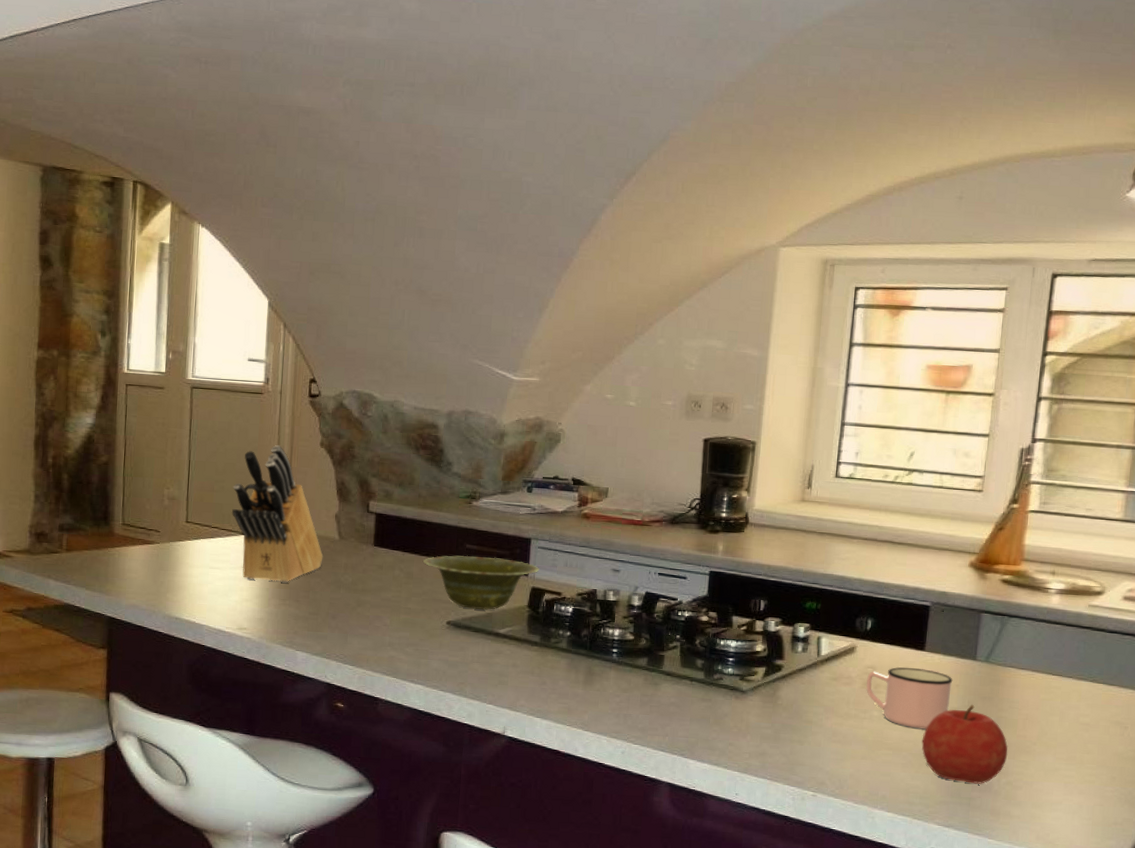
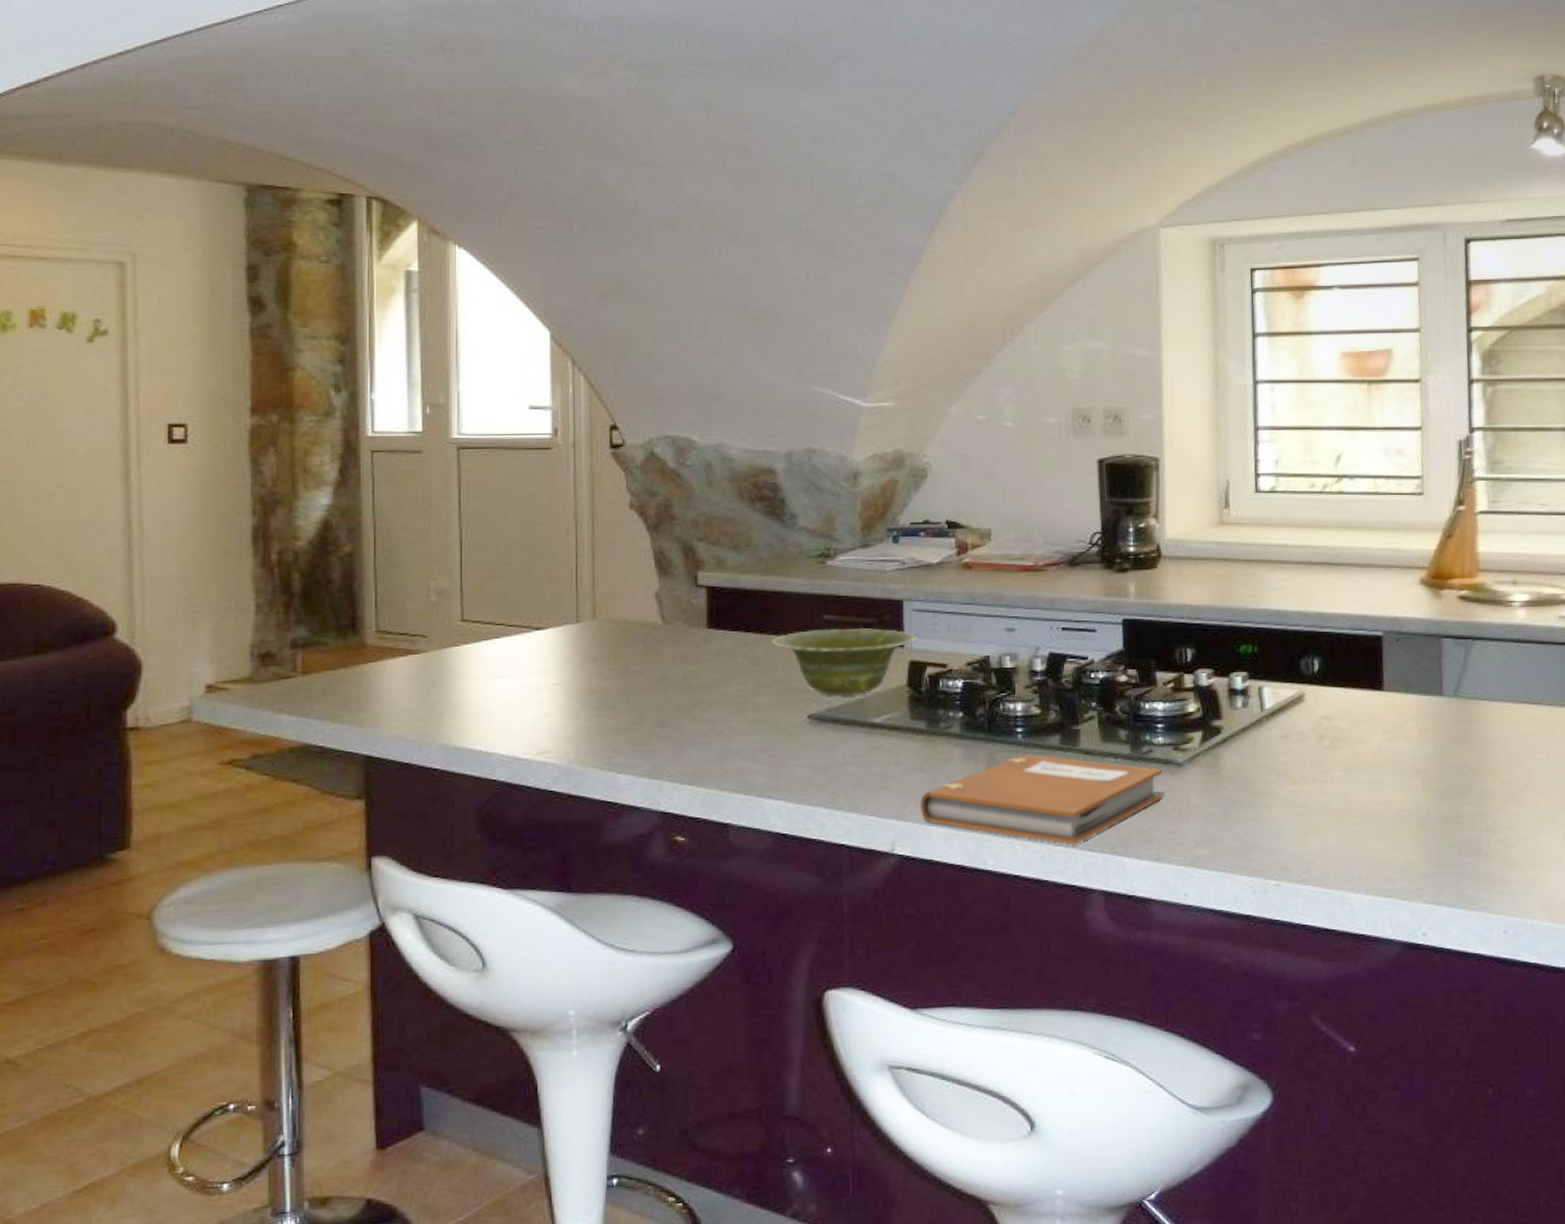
knife block: present [232,445,323,583] -> none [520,512,644,688]
notebook: none [528,669,729,745] -> present [919,753,1163,845]
mug: present [865,667,953,730] -> none [1321,712,1420,788]
fruit: present [921,704,1009,784] -> none [1394,749,1494,847]

